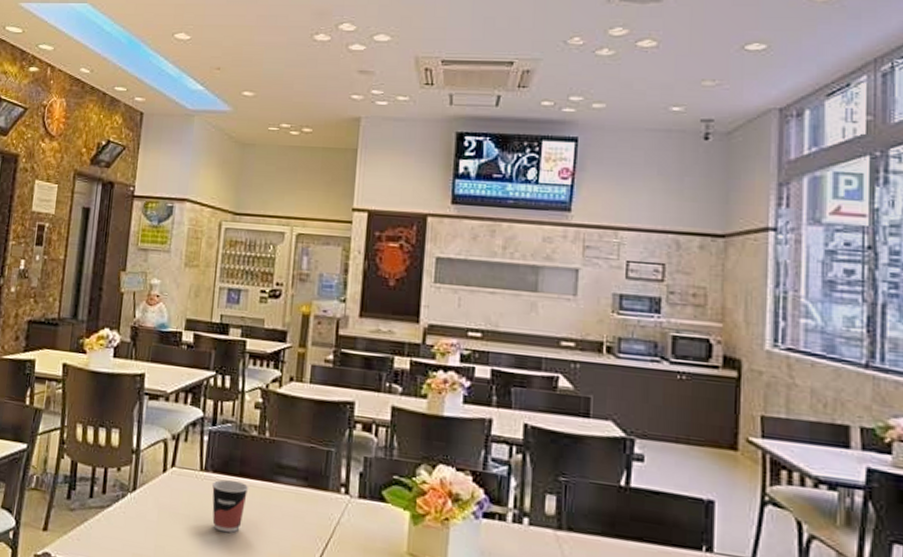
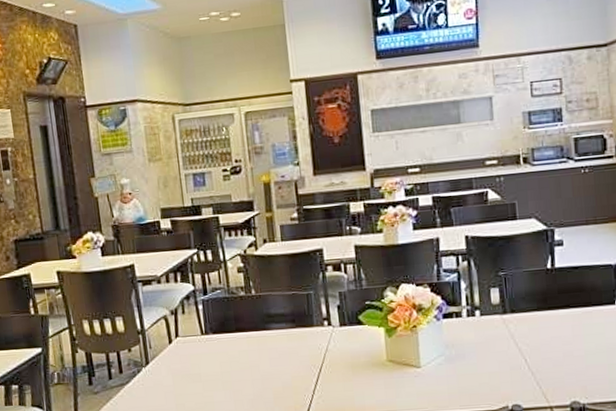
cup: present [211,479,249,533] -> none [213,336,247,380]

